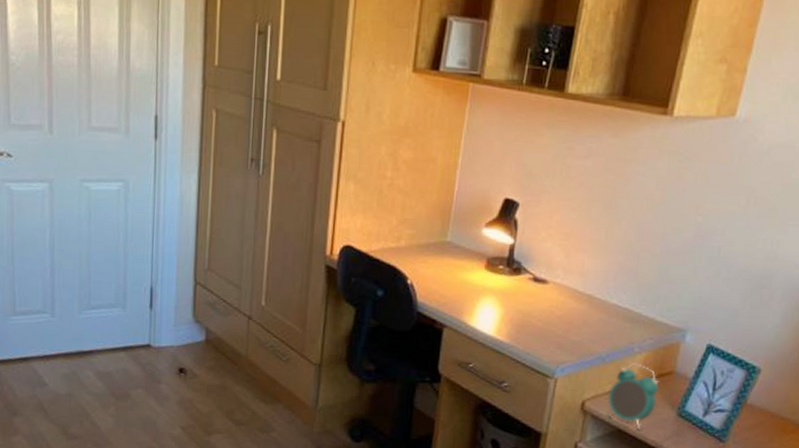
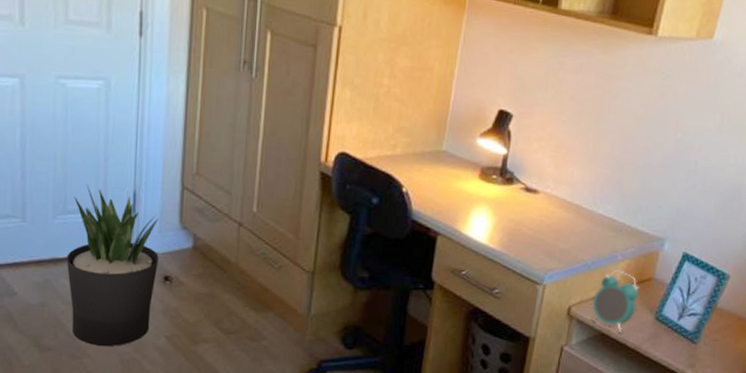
planter: none [90,280,174,436] -> present [66,184,159,347]

